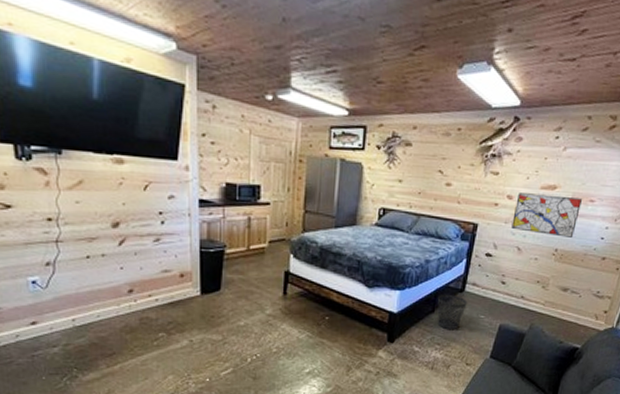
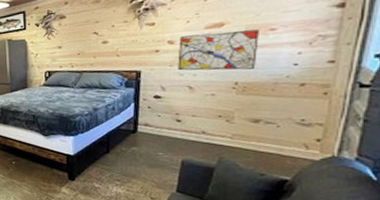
wastebasket: present [437,294,468,330] -> none [110,135,142,168]

